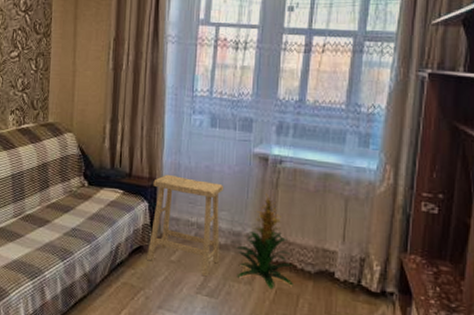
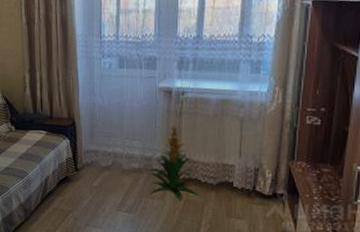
stool: present [147,175,224,277] -> none [72,114,135,197]

